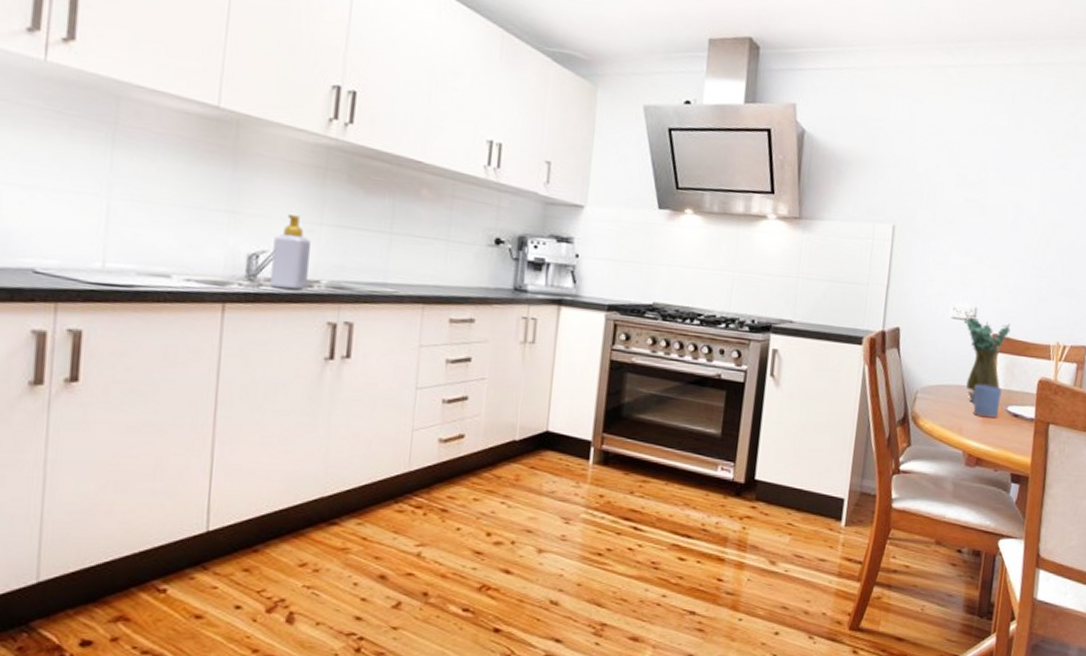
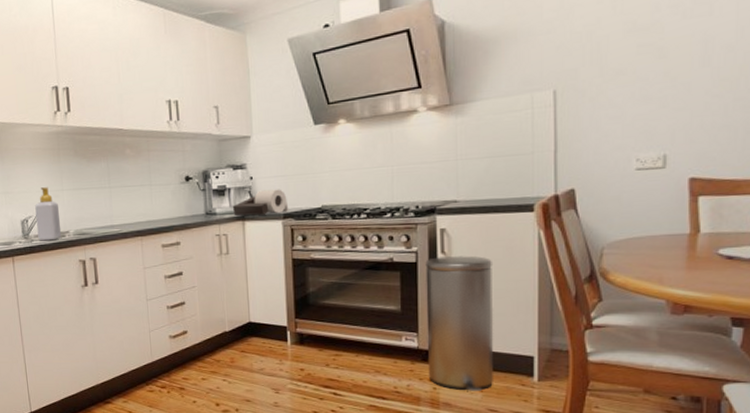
paper towel holder: none [548,272,616,304] -> present [232,189,289,216]
pedal bin: none [740,379,818,535] -> present [425,256,493,392]
vase: present [963,311,1011,402] -> none [651,160,713,251]
mug: present [971,384,1002,418] -> none [671,230,709,264]

